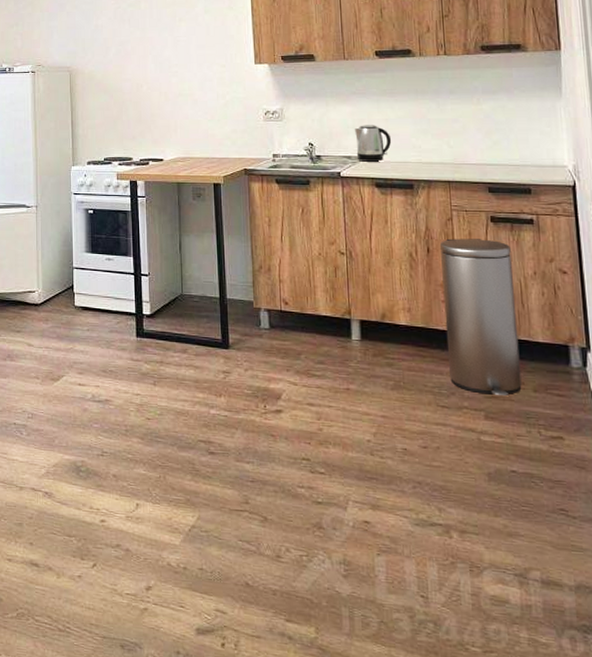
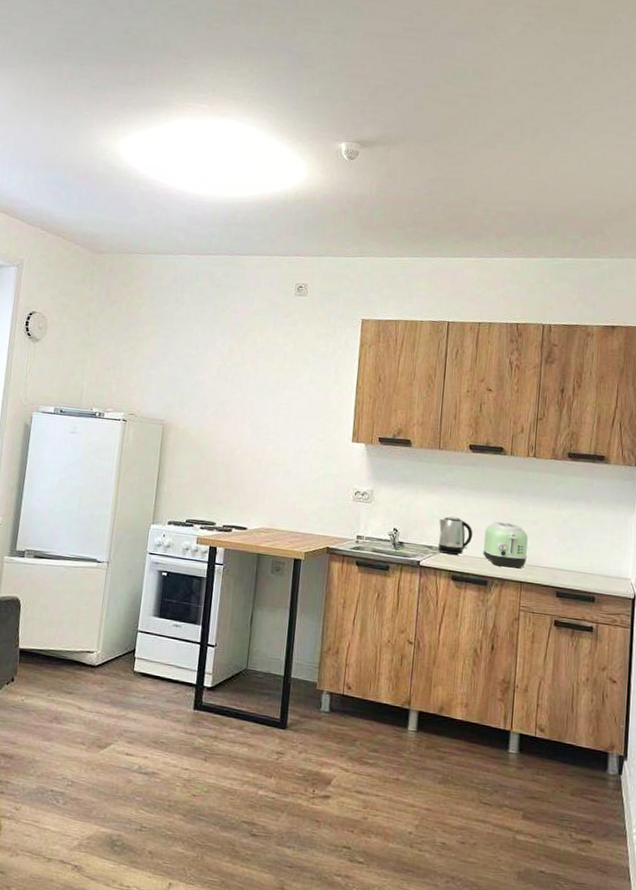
toaster: none [403,123,452,168] -> present [482,521,528,569]
pedal bin: present [439,238,522,397] -> none [495,638,569,798]

